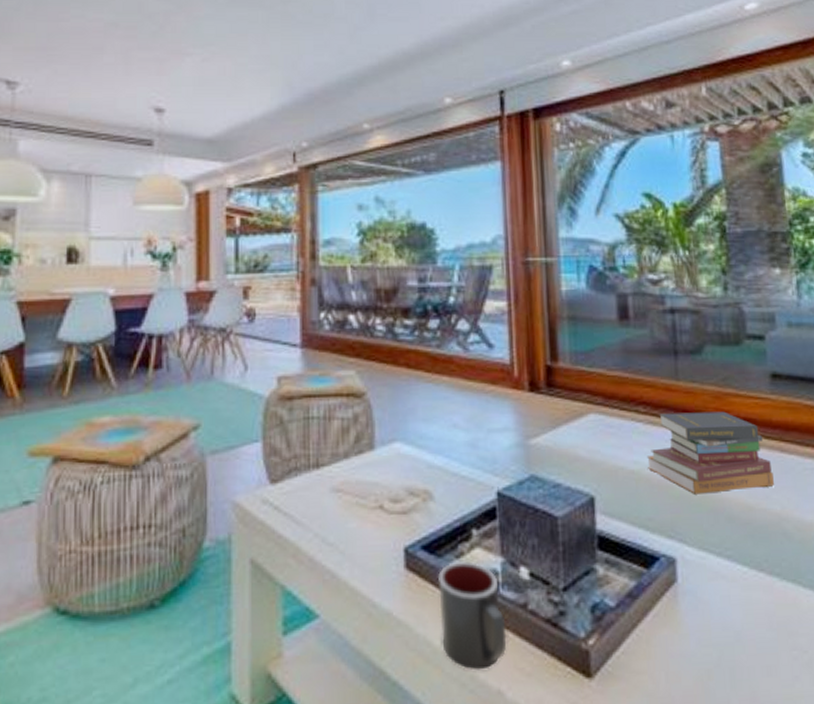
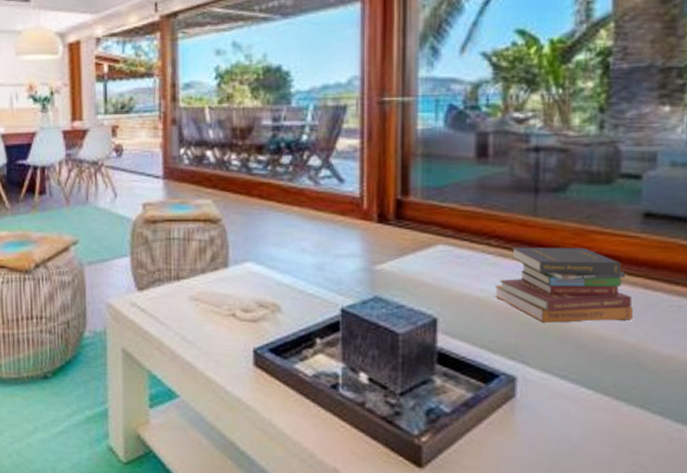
mug: present [438,561,507,670] -> none [284,364,344,451]

